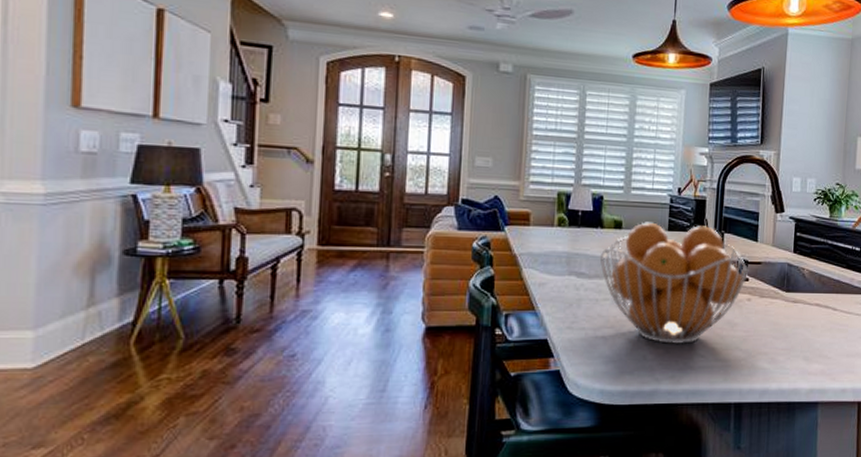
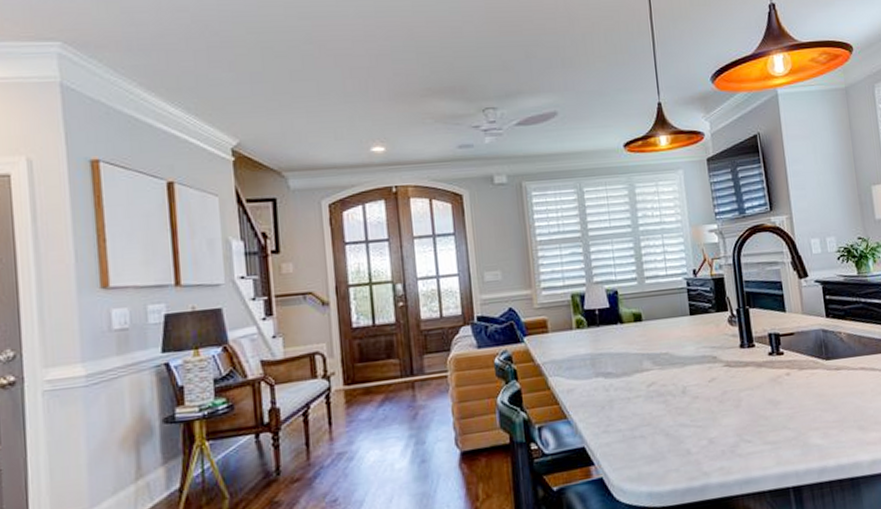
fruit basket: present [599,222,749,345] -> none [624,304,782,435]

